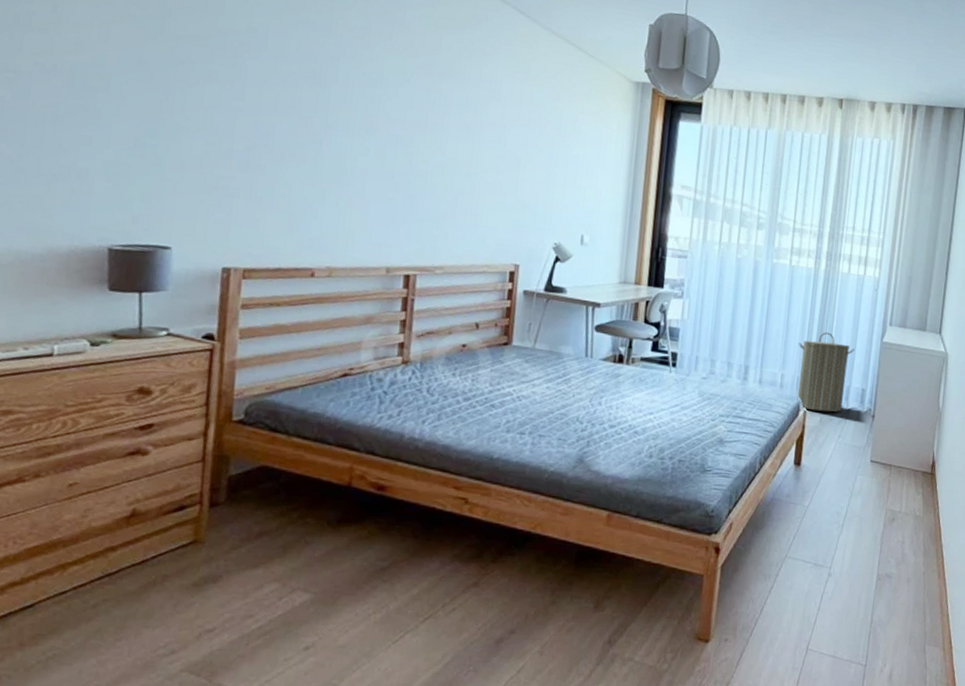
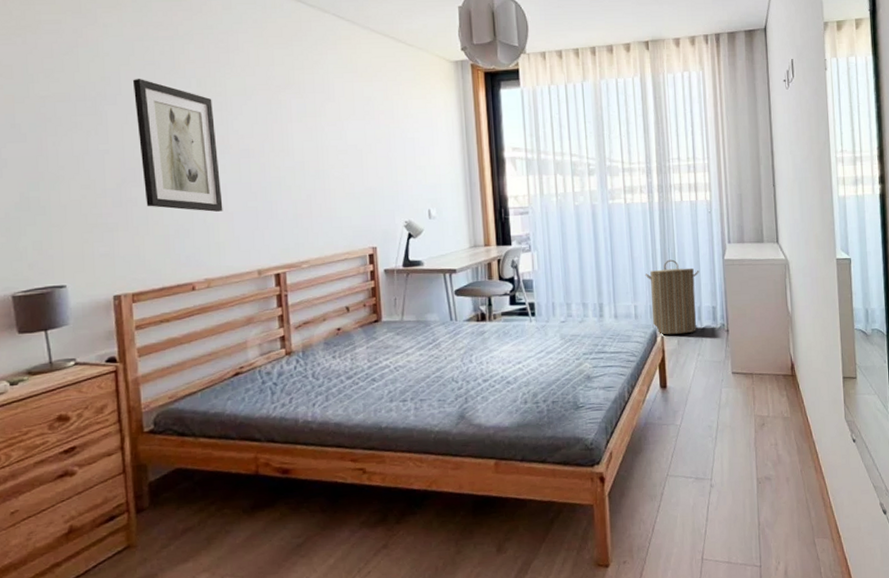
wall art: none [275,36,366,197] -> present [132,79,223,212]

